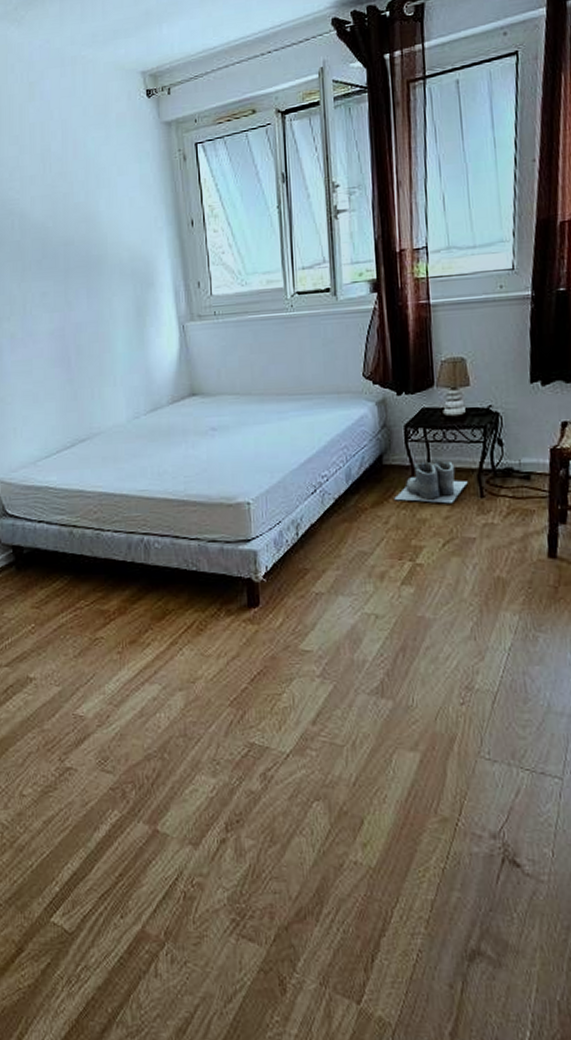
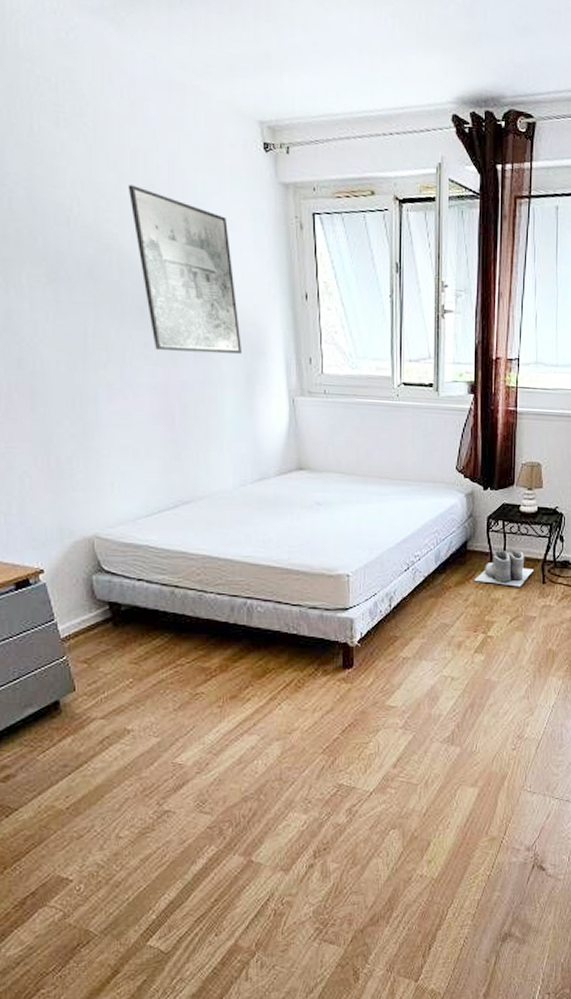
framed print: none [27,154,131,298] -> present [128,185,241,354]

